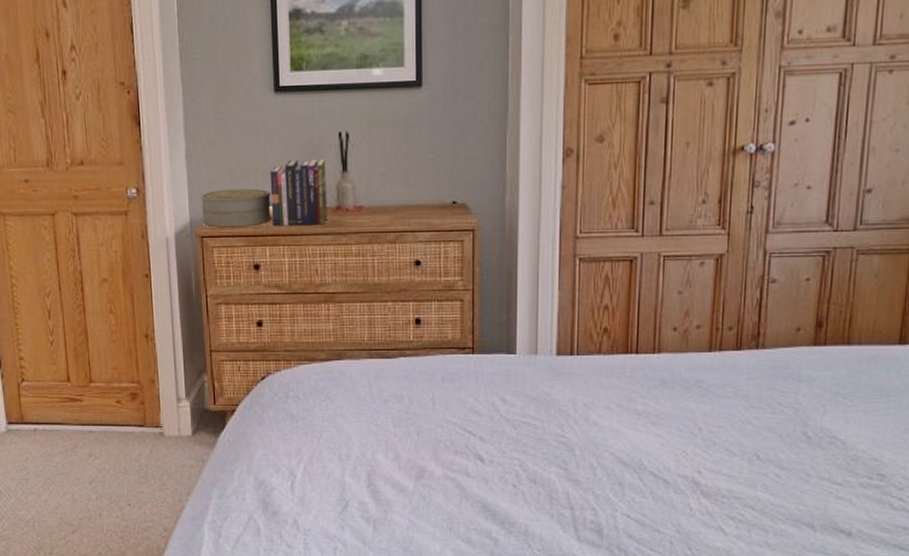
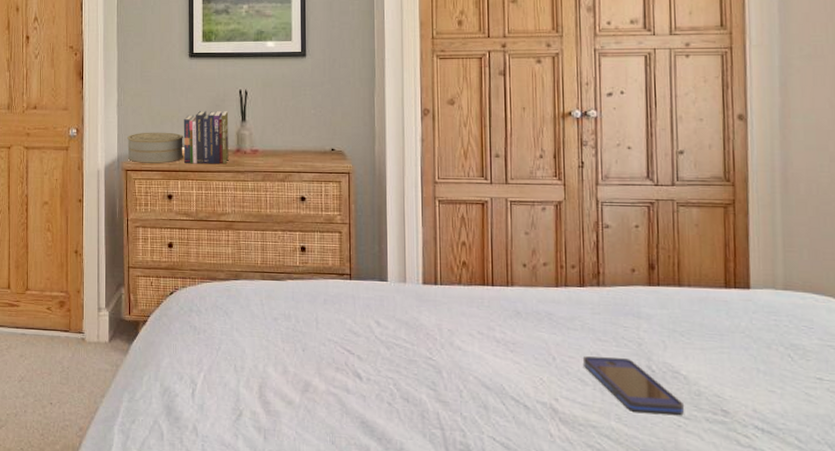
mobile phone: none [731,425,839,481] -> present [582,356,685,415]

